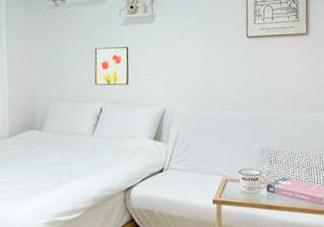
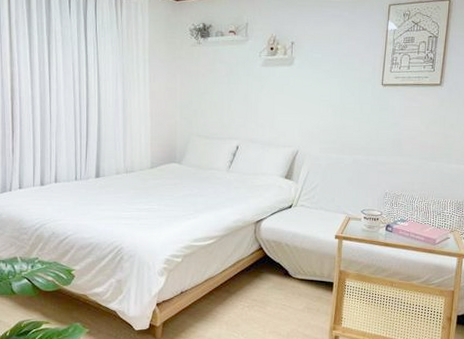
wall art: present [94,46,129,86] -> none [233,87,267,126]

